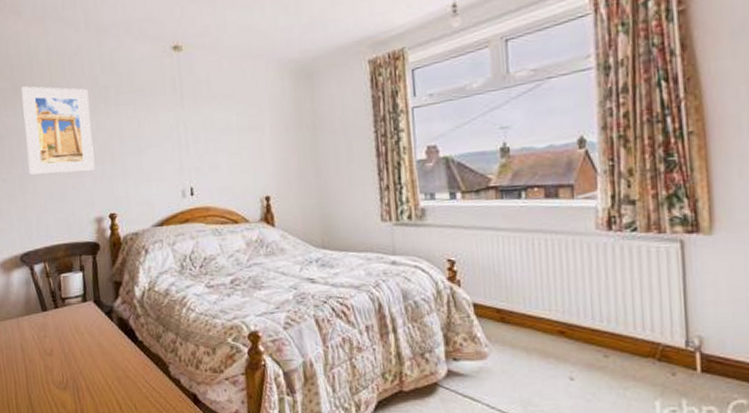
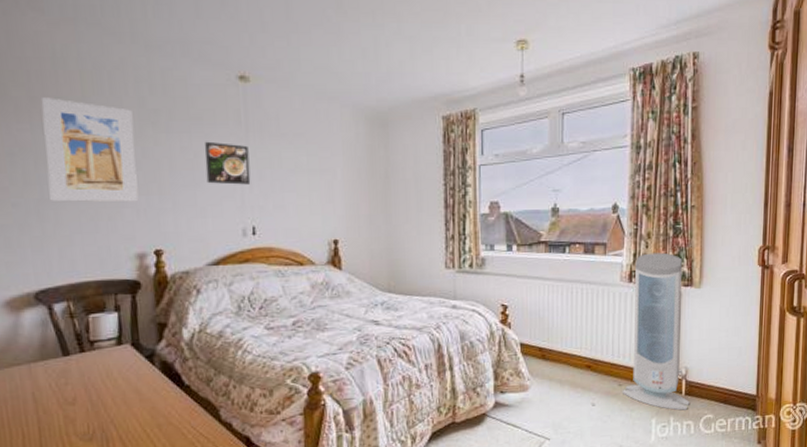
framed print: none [146,110,187,150] -> present [204,141,251,185]
air purifier: none [609,192,709,392] -> present [622,252,690,411]

